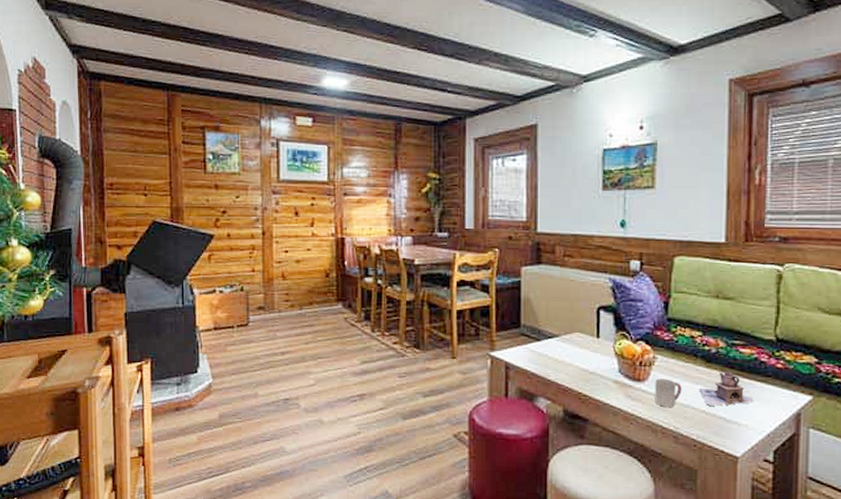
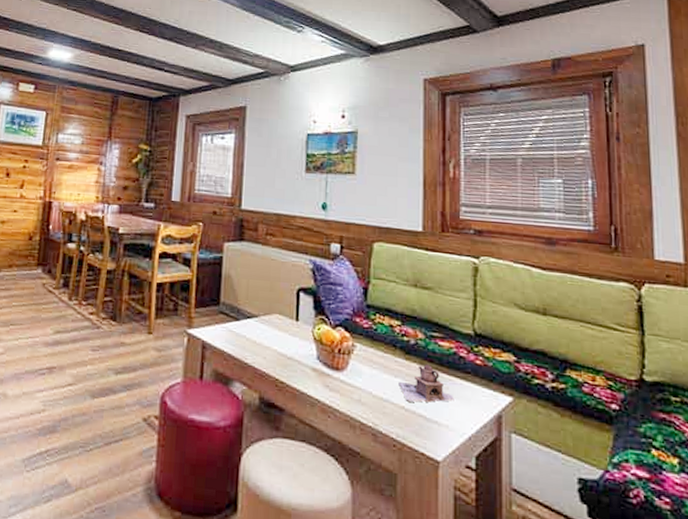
cup: present [655,378,682,407] -> none [353,368,381,401]

